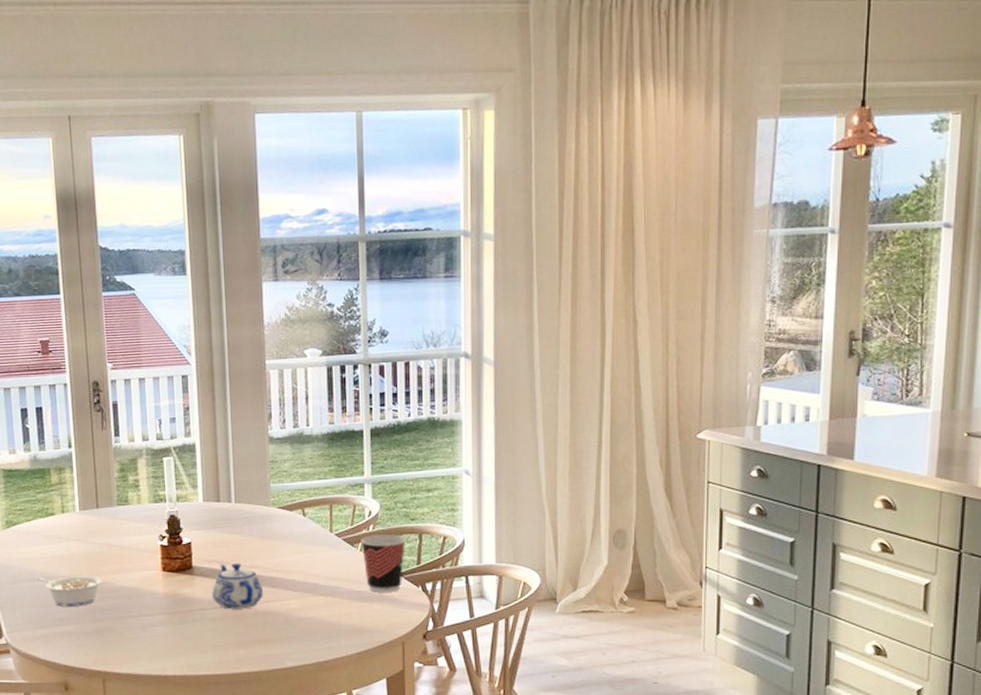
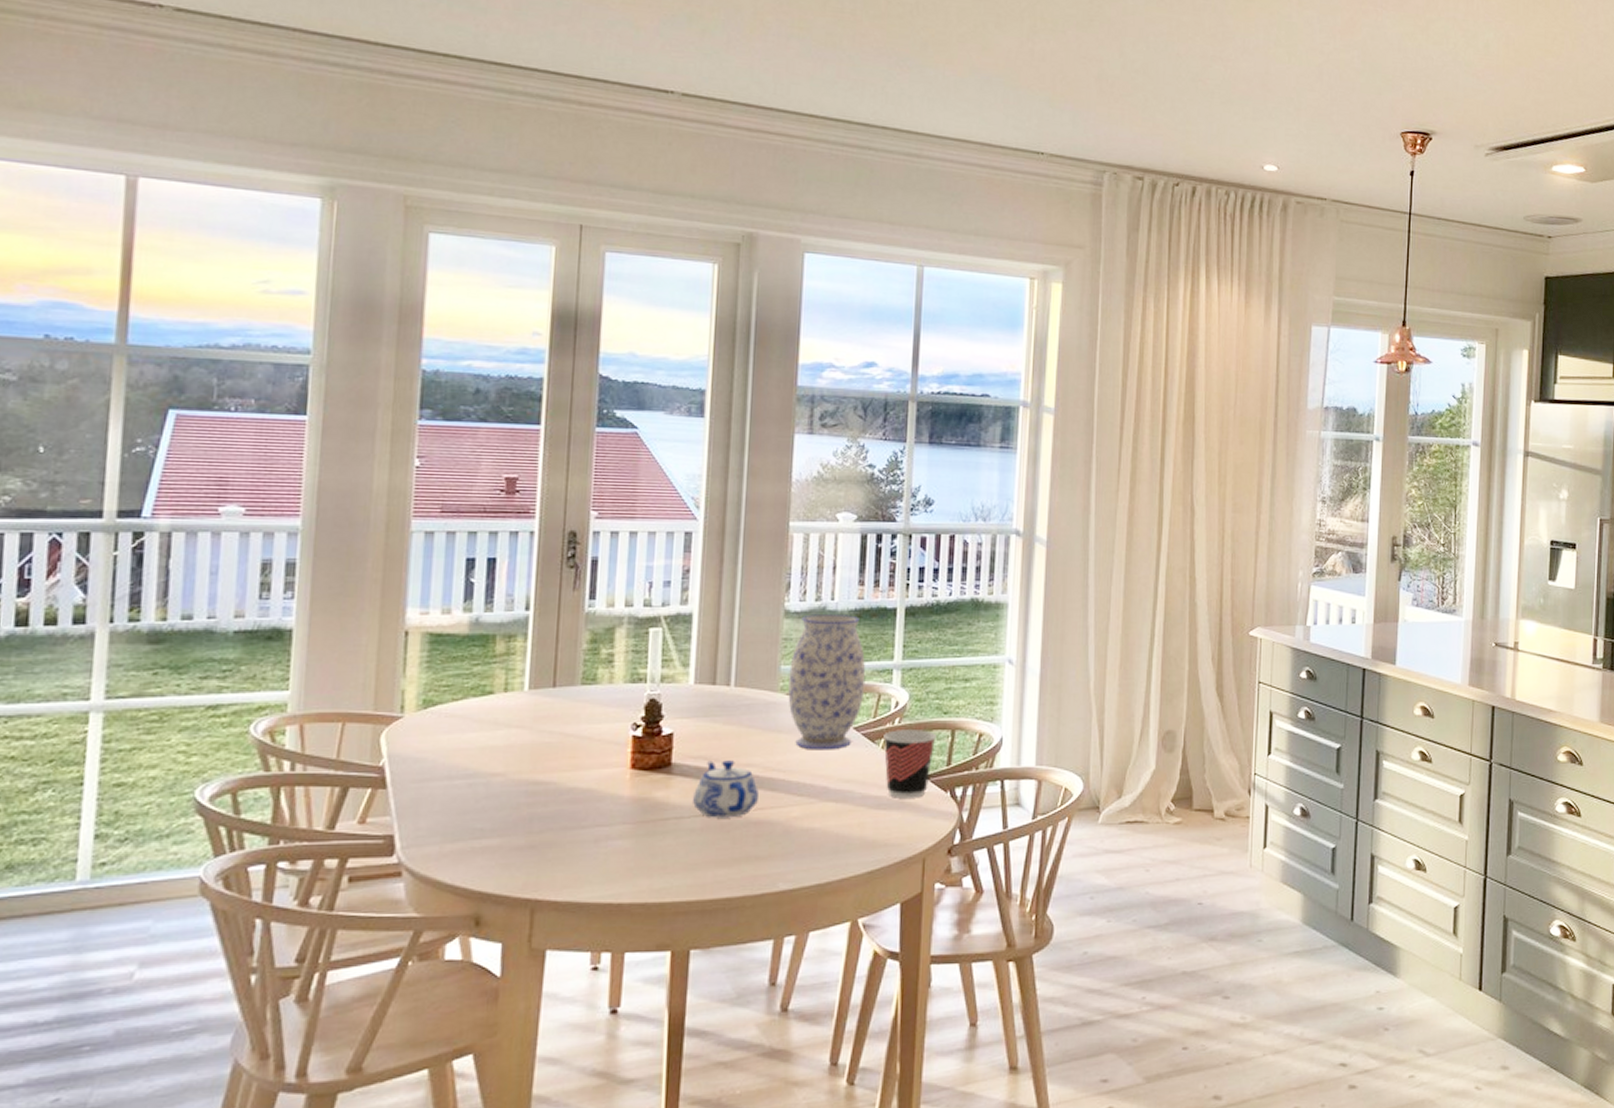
legume: present [36,576,104,607] -> none [455,773,550,813]
vase: none [277,438,342,554] -> present [788,614,866,750]

